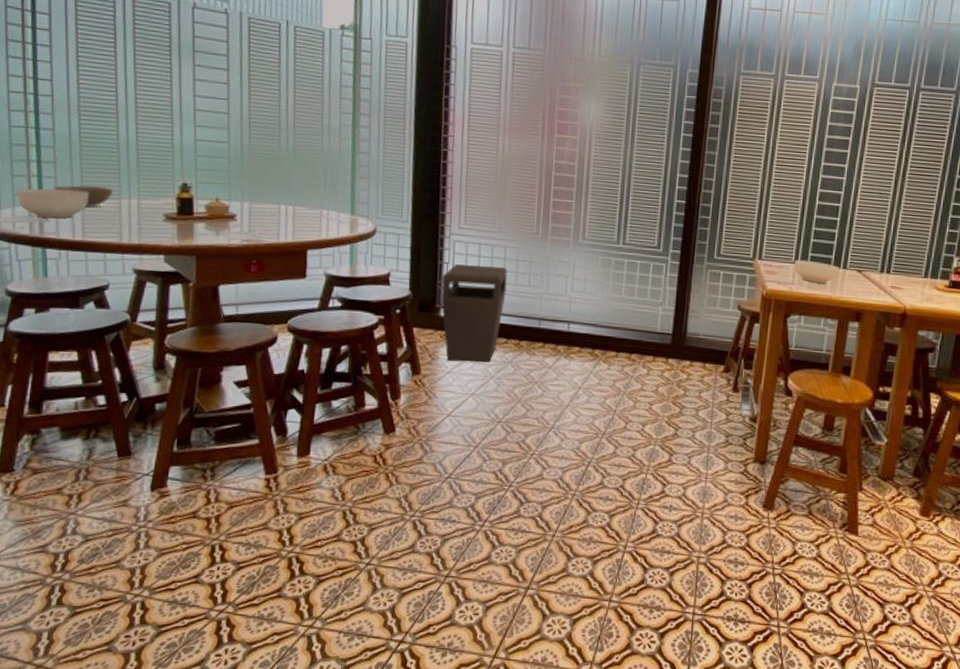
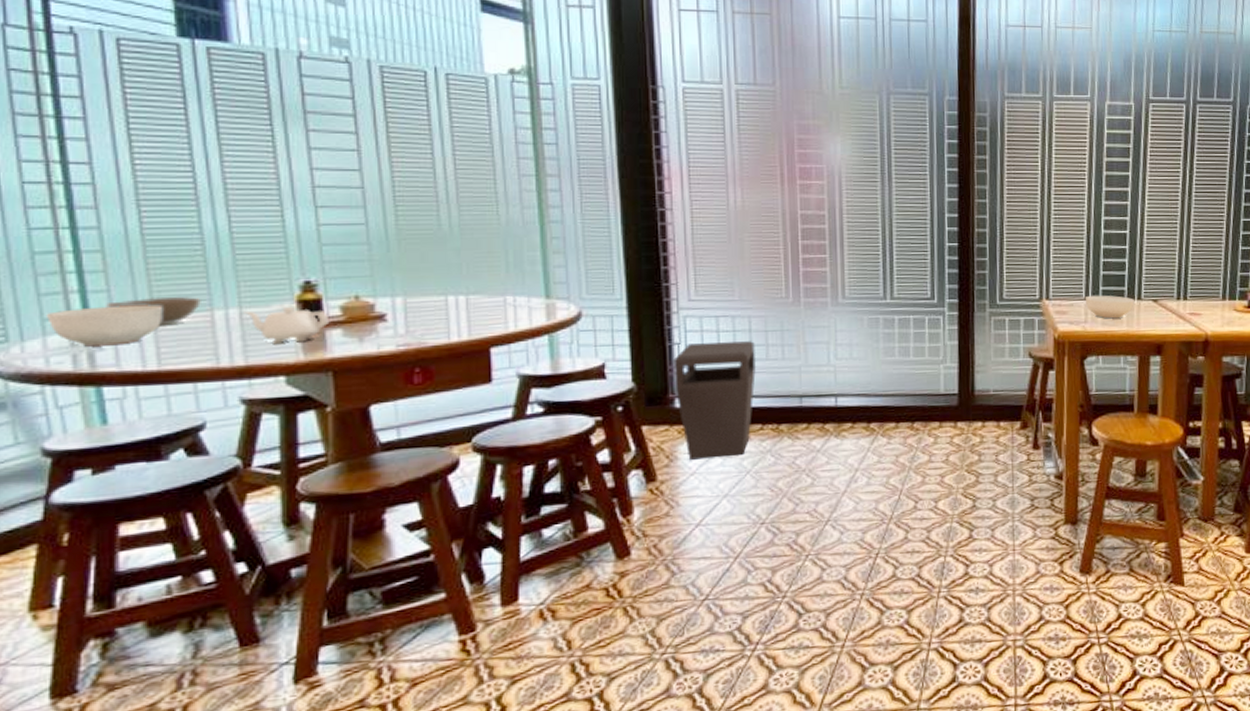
teapot: none [140,202,198,231] -> present [243,307,330,344]

